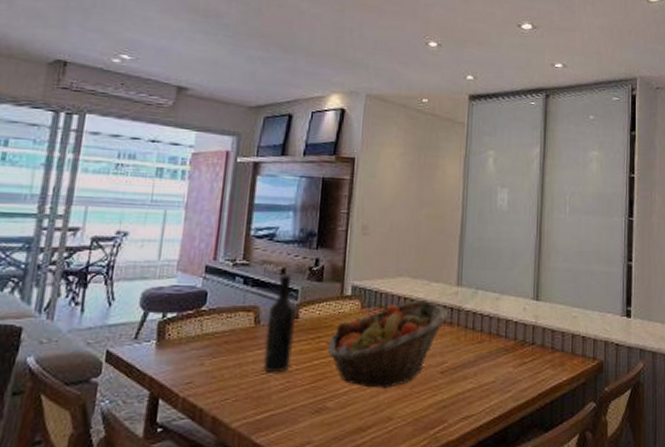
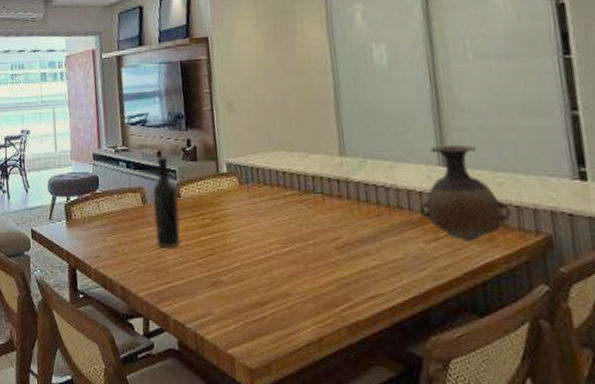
fruit basket: present [328,301,449,390] -> none [213,174,336,265]
vase: none [513,282,578,367] -> present [419,144,511,242]

